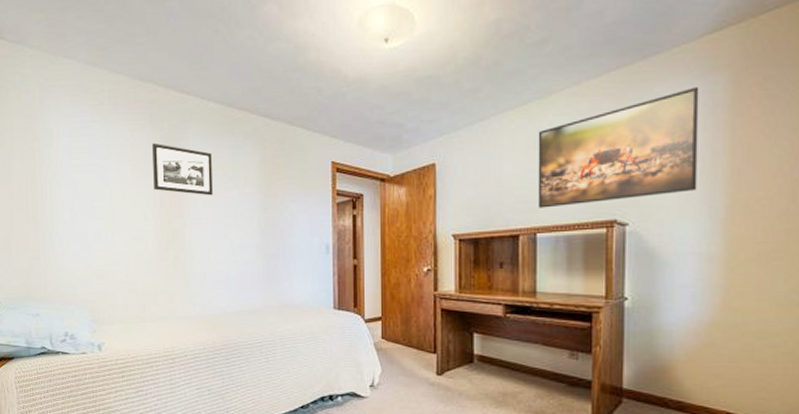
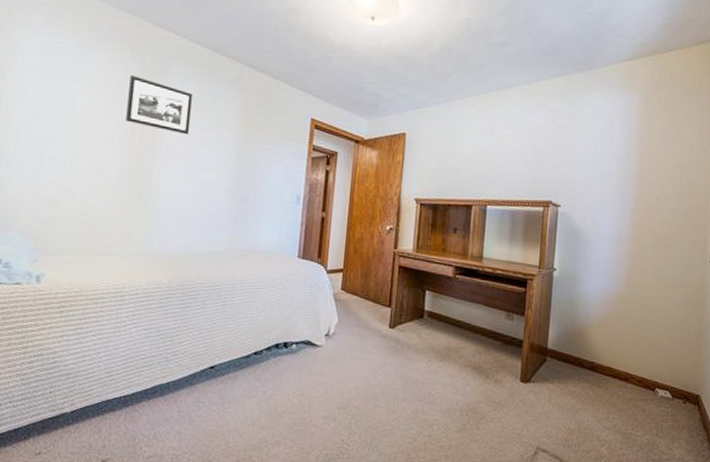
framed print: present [538,86,699,208] -> none [489,100,620,185]

